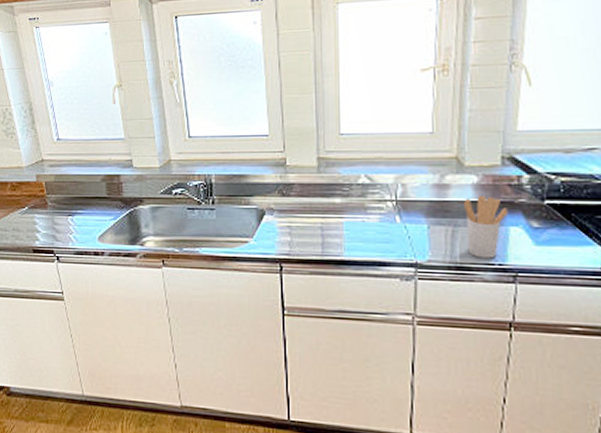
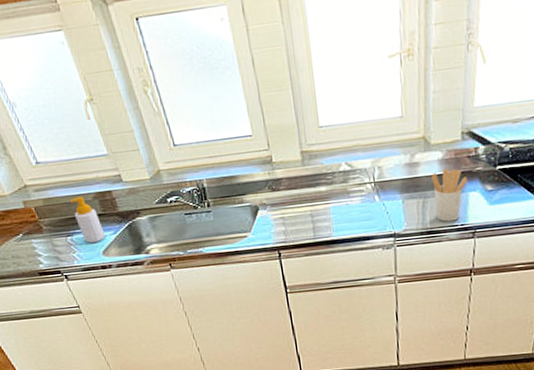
soap bottle: none [80,177,105,226] -> present [70,196,105,243]

